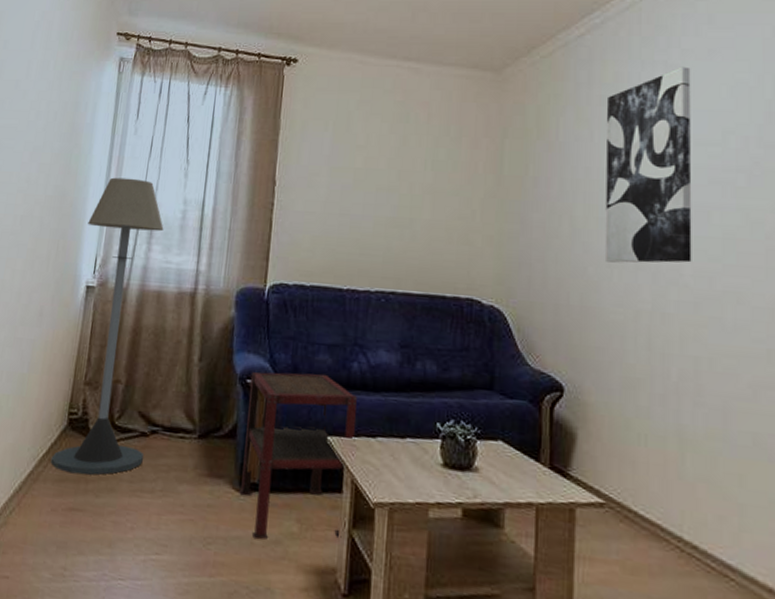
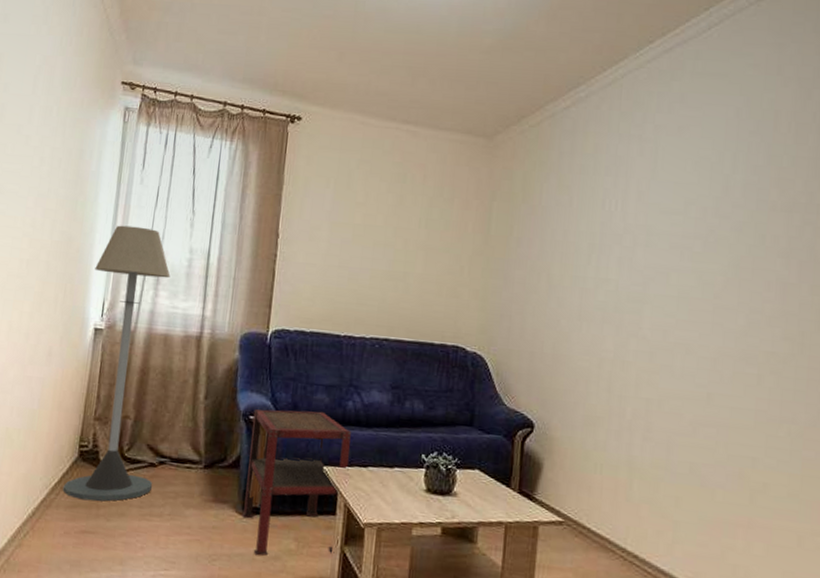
wall art: present [604,66,692,263] -> none [575,141,662,318]

